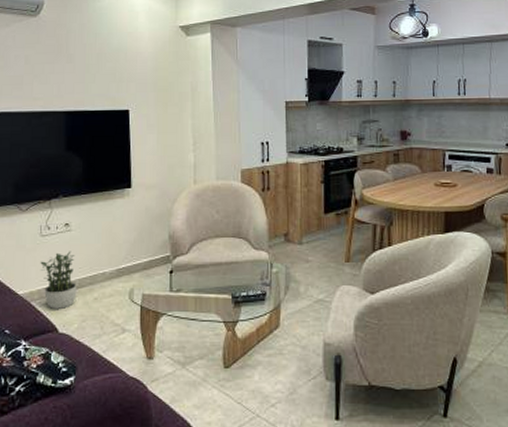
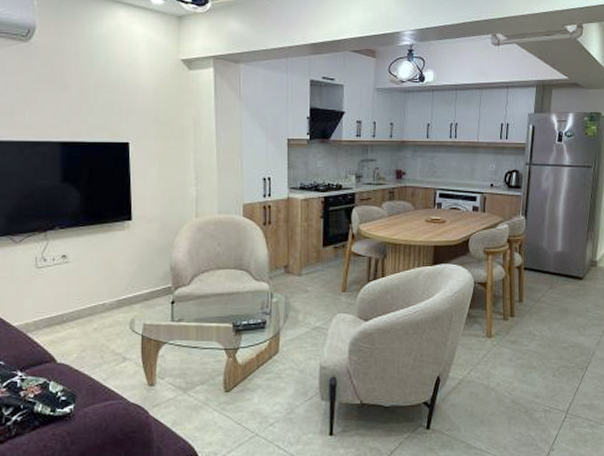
potted plant: present [40,251,77,309] -> none [36,283,76,340]

